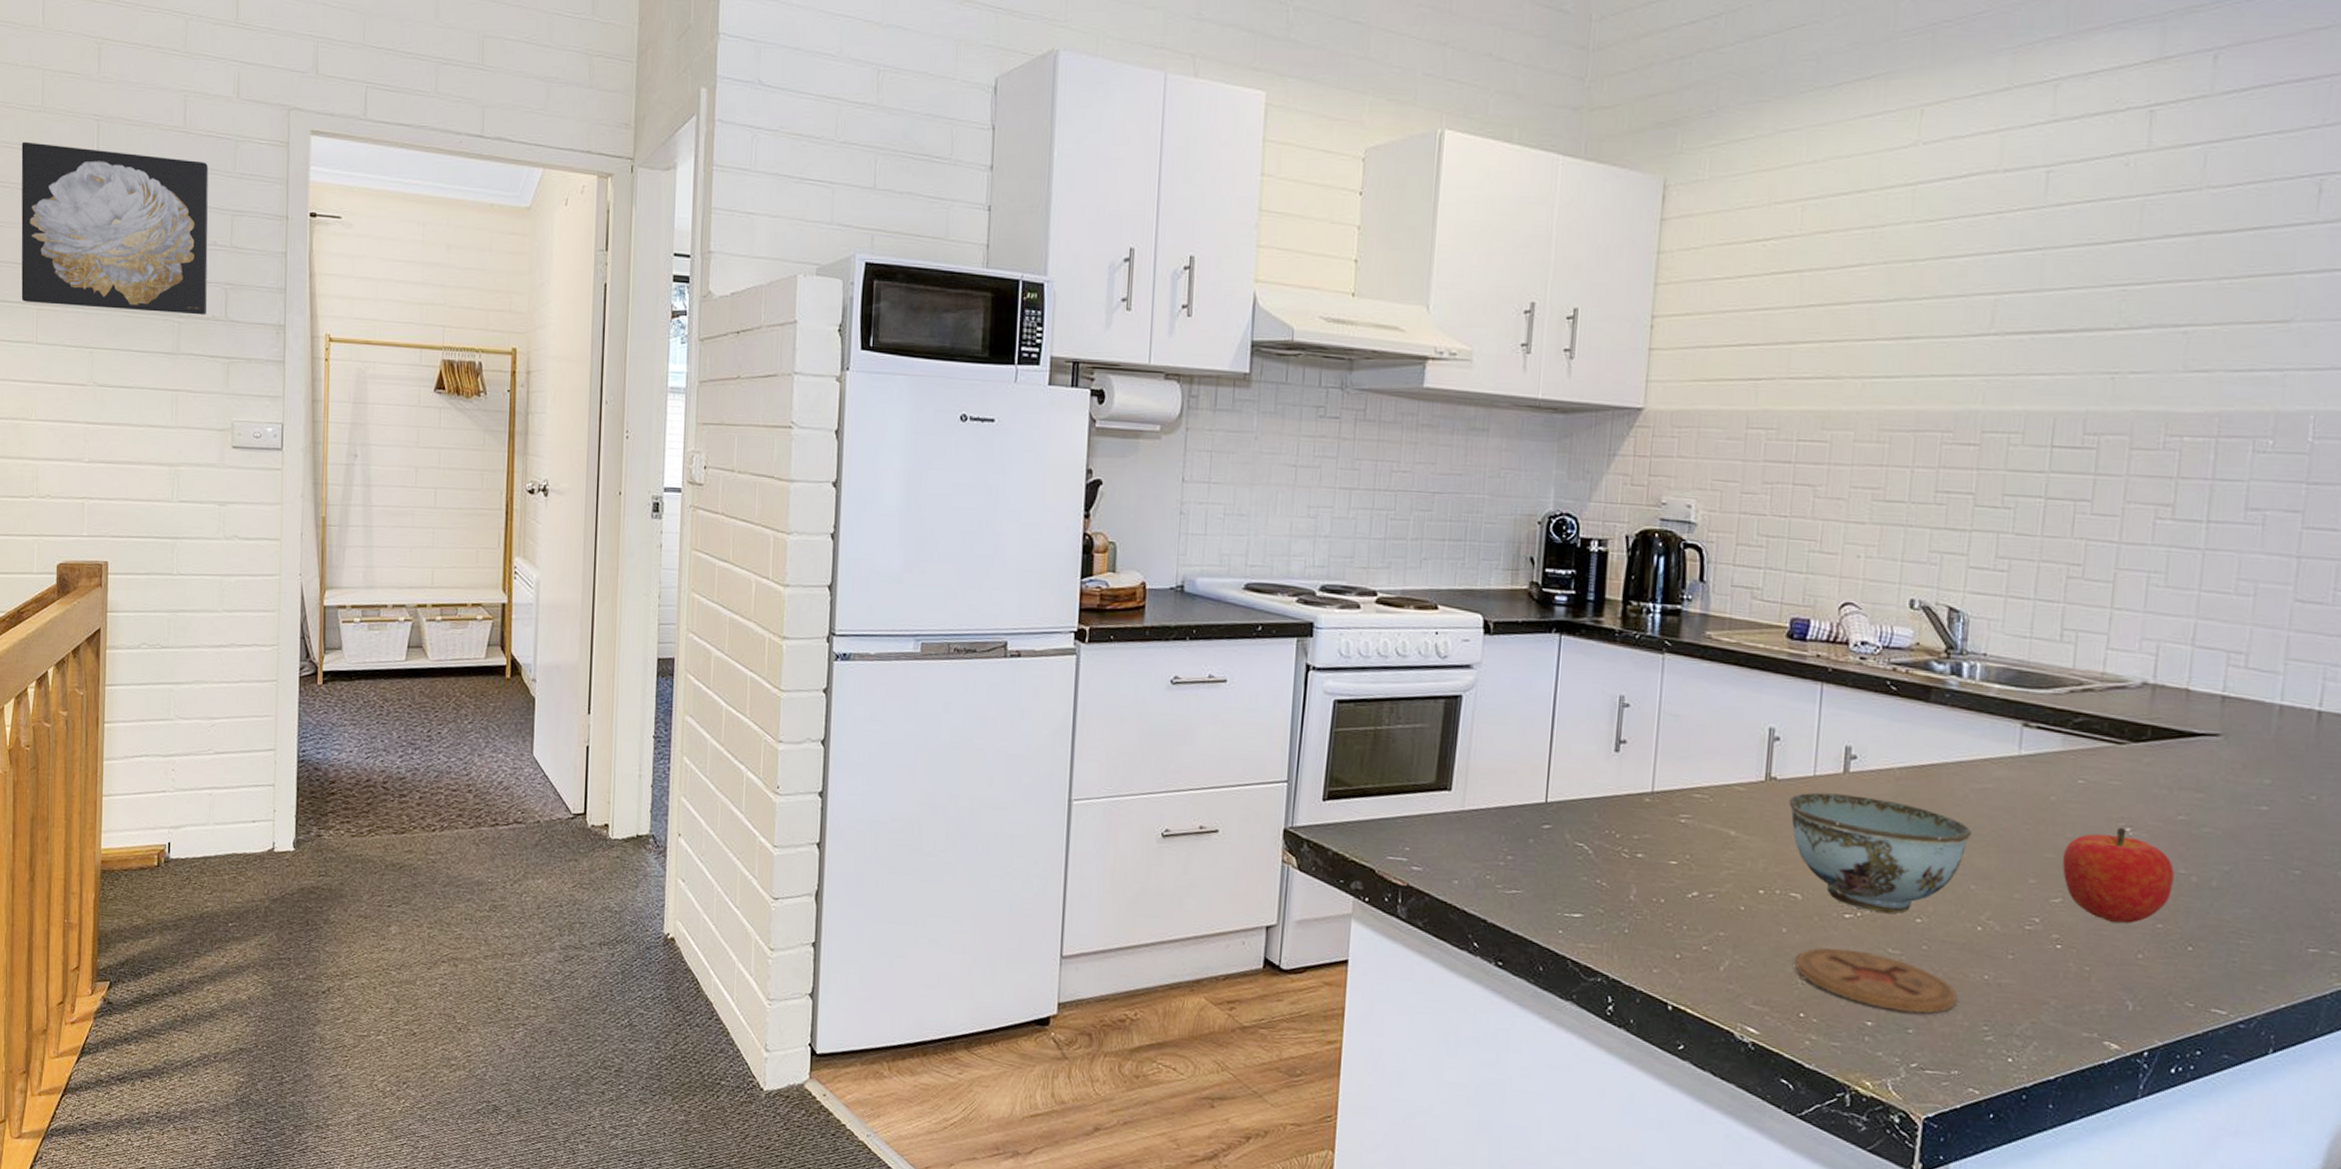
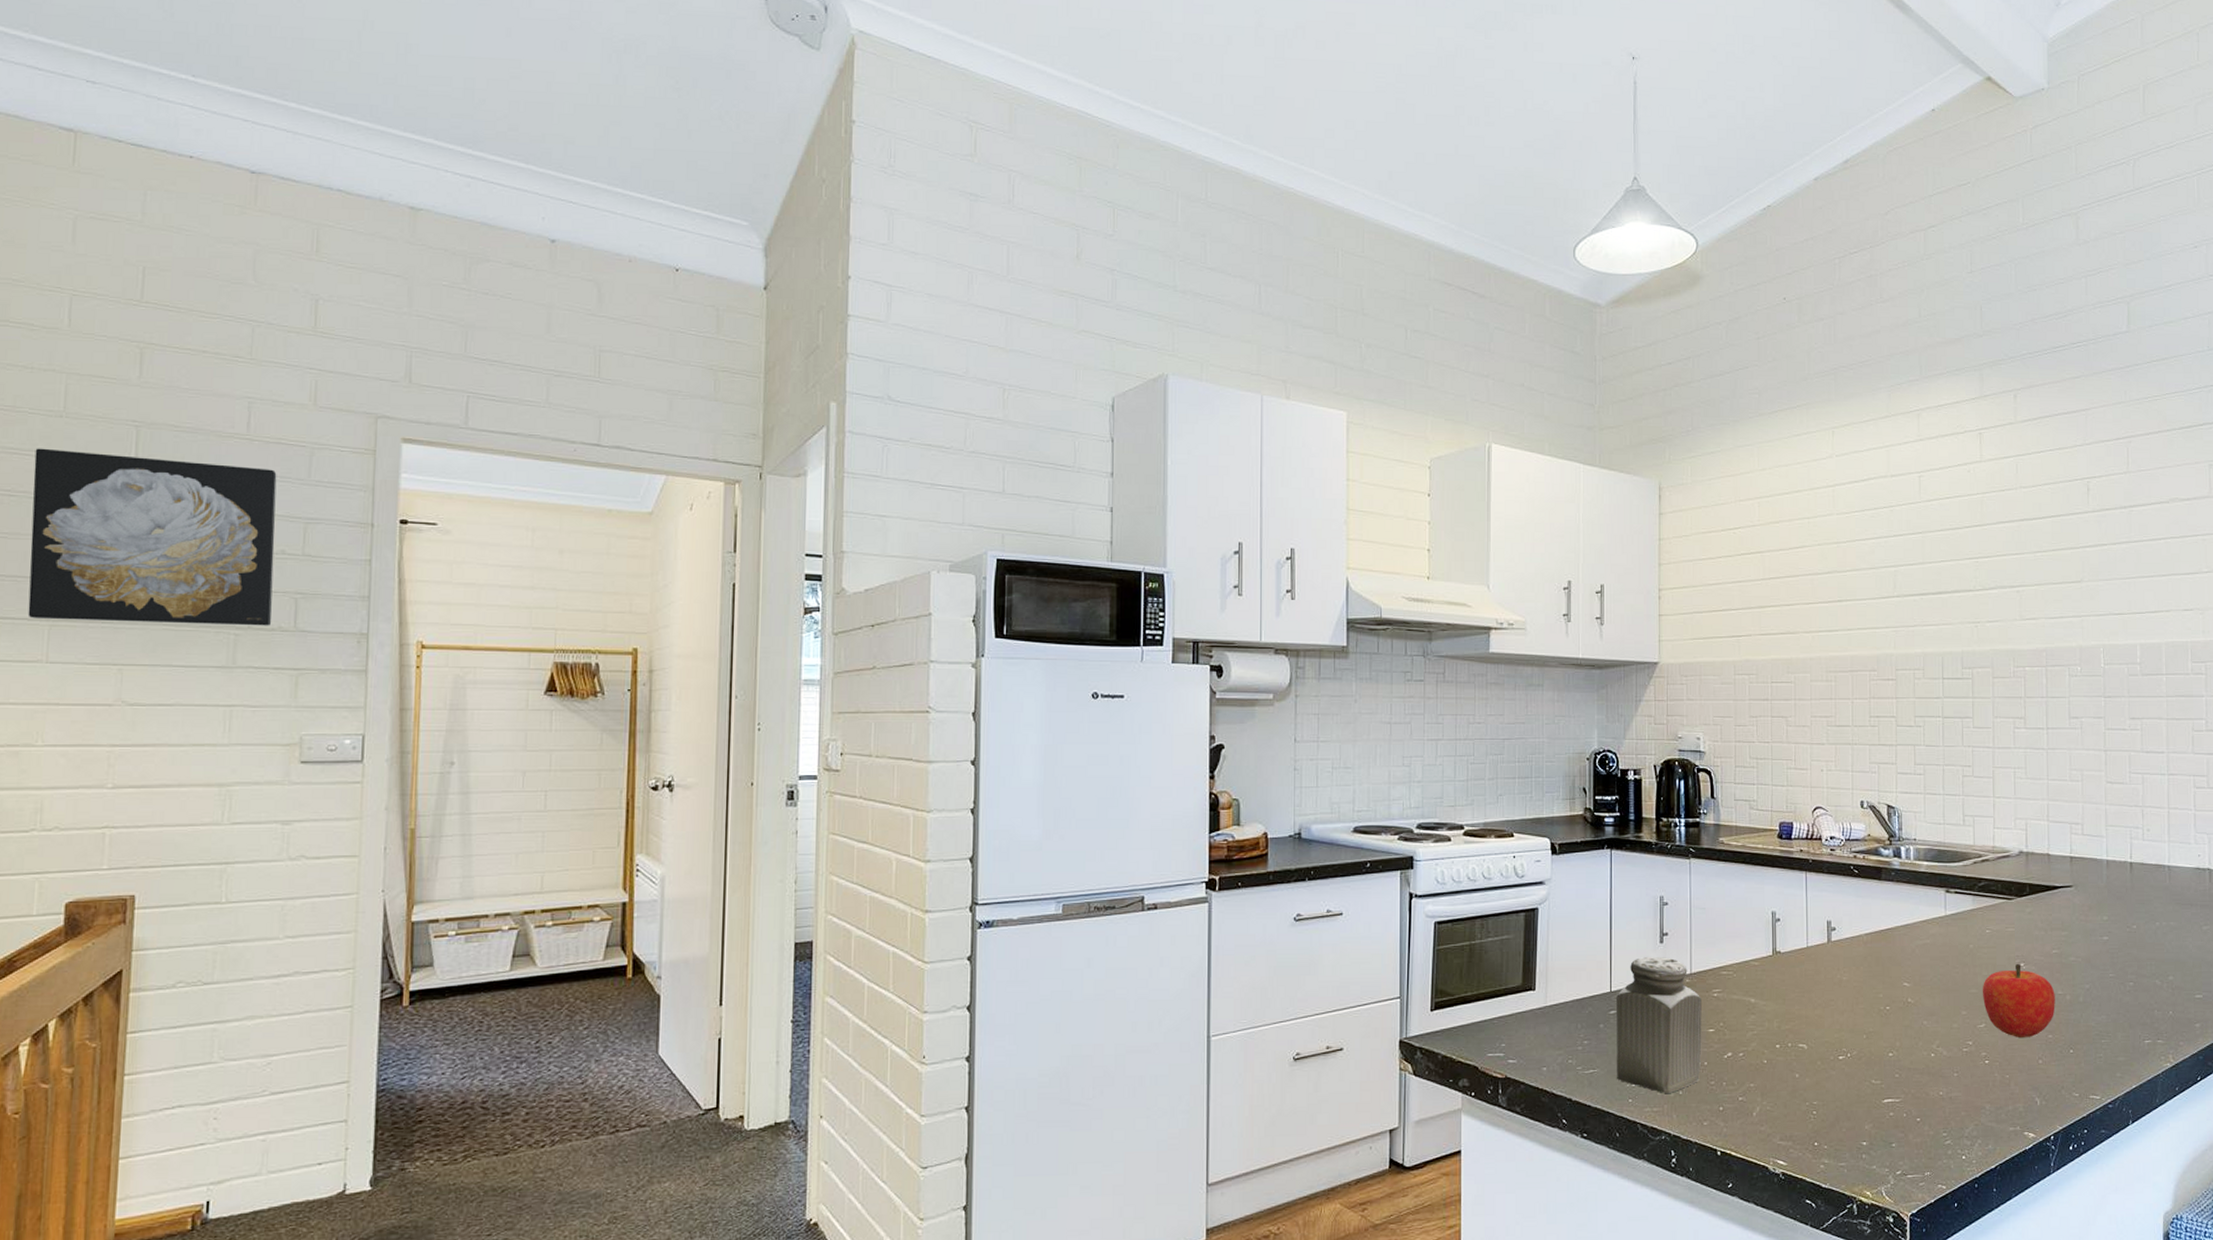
salt shaker: none [1546,765,1664,930] -> present [1617,956,1702,1093]
bowl: present [1789,792,1971,914] -> none [1791,959,1920,1052]
coaster: present [1795,946,1958,1014] -> none [1807,1084,1923,1131]

